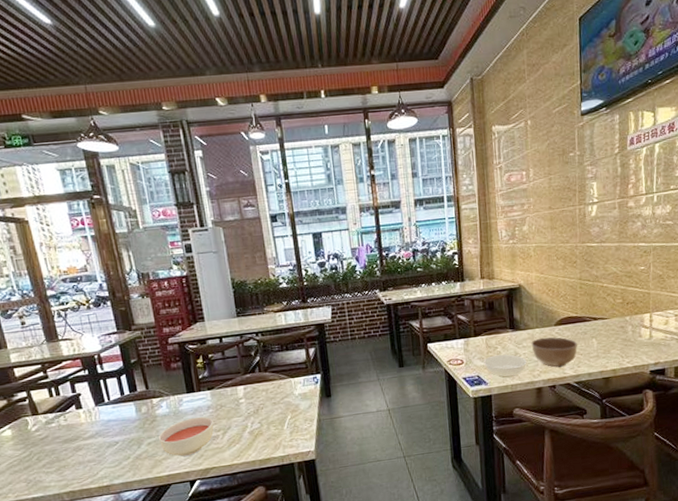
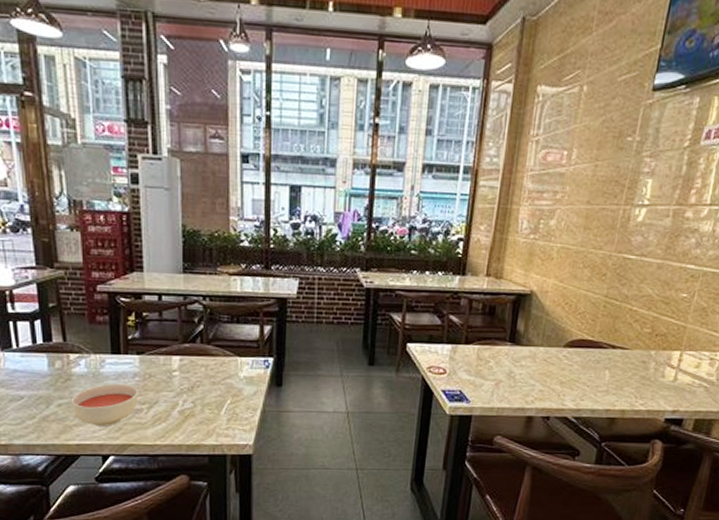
bowl: present [483,354,527,378] -> none [470,370,522,399]
bowl: present [531,337,578,367] -> none [530,358,587,397]

